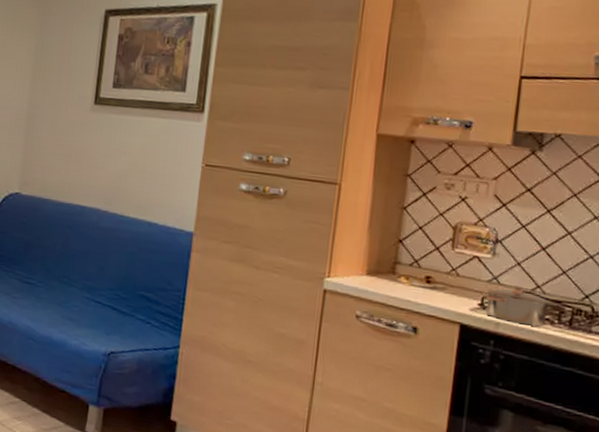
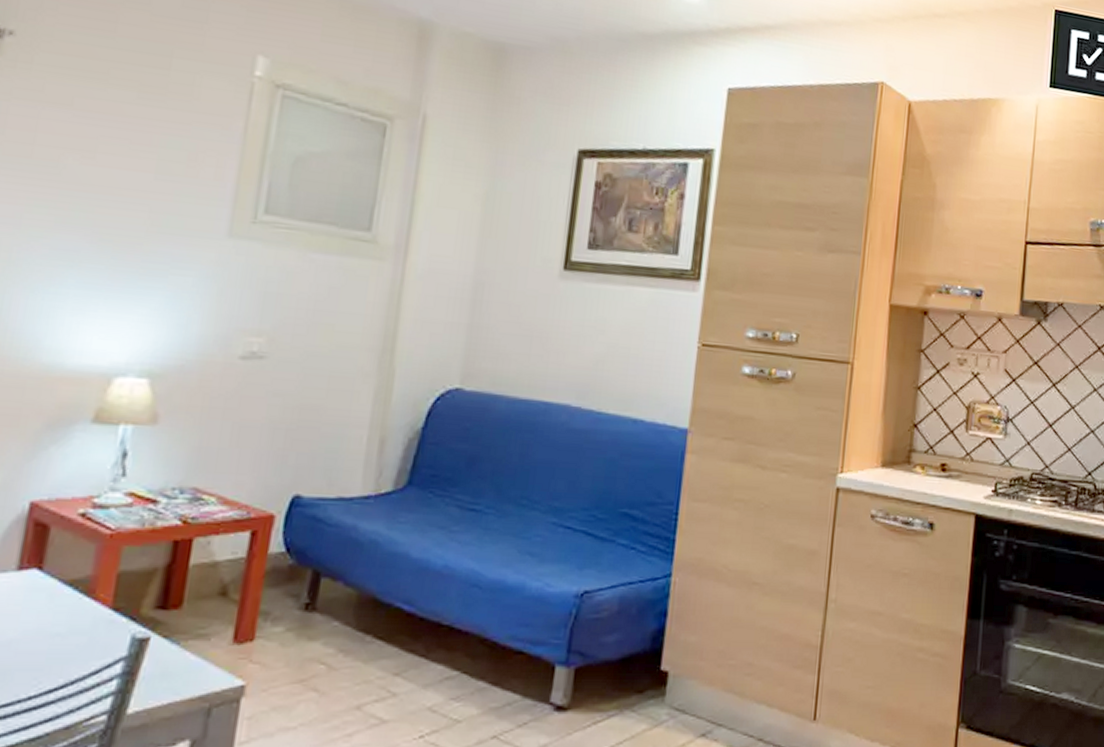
cooking pot: present [485,286,549,327] -> none [998,467,1056,511]

